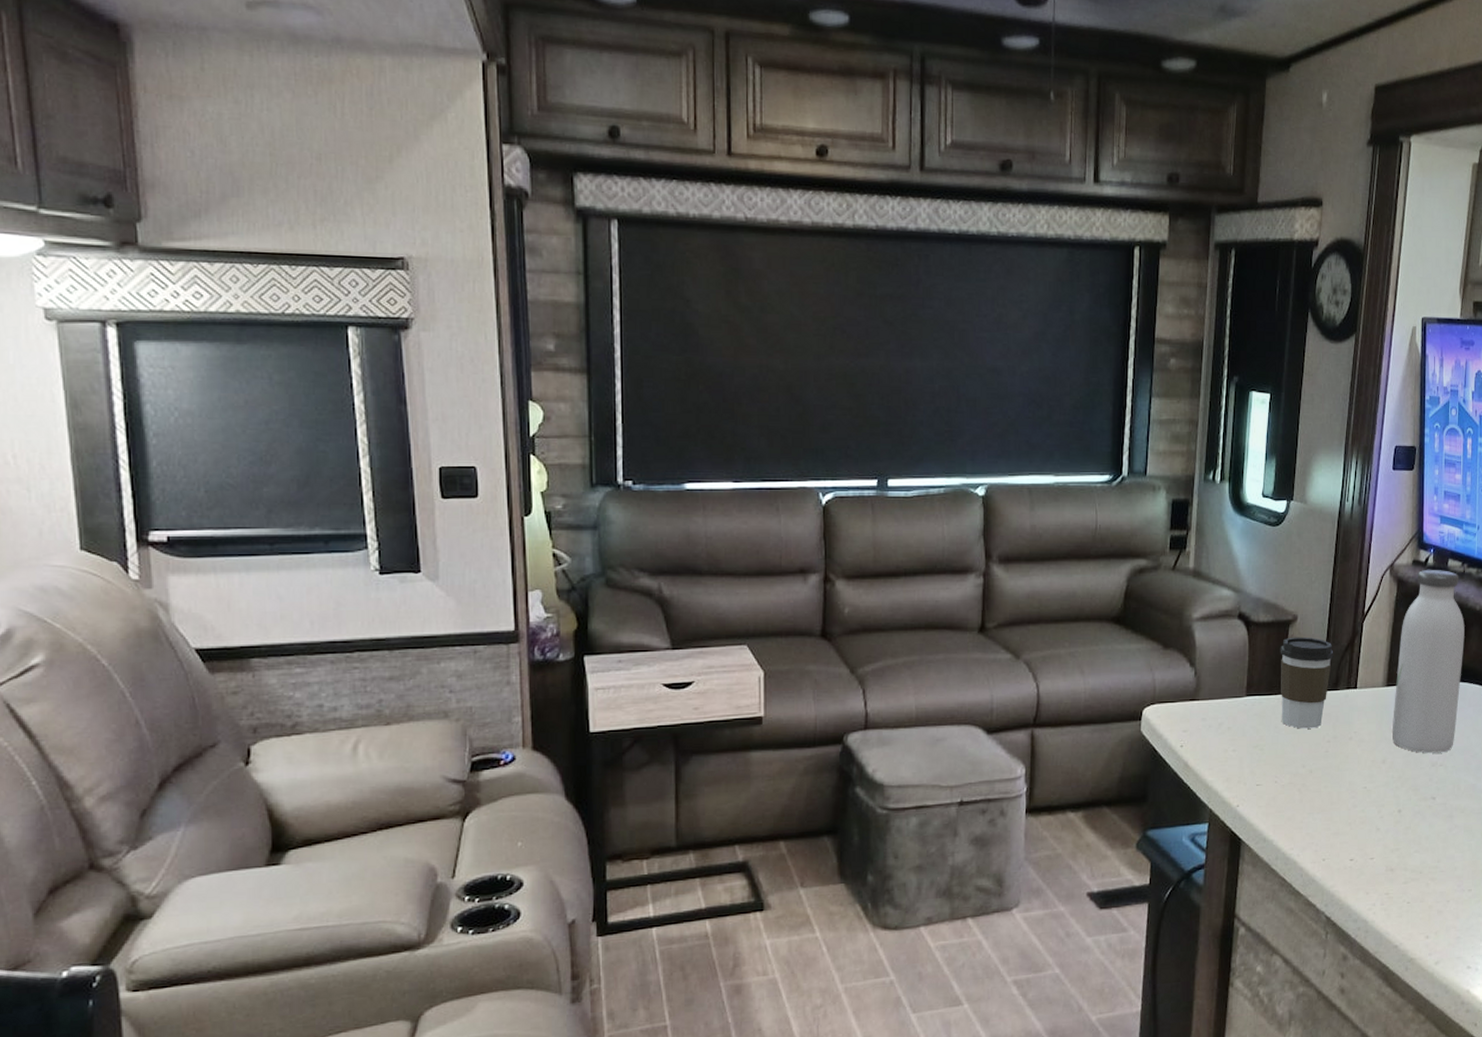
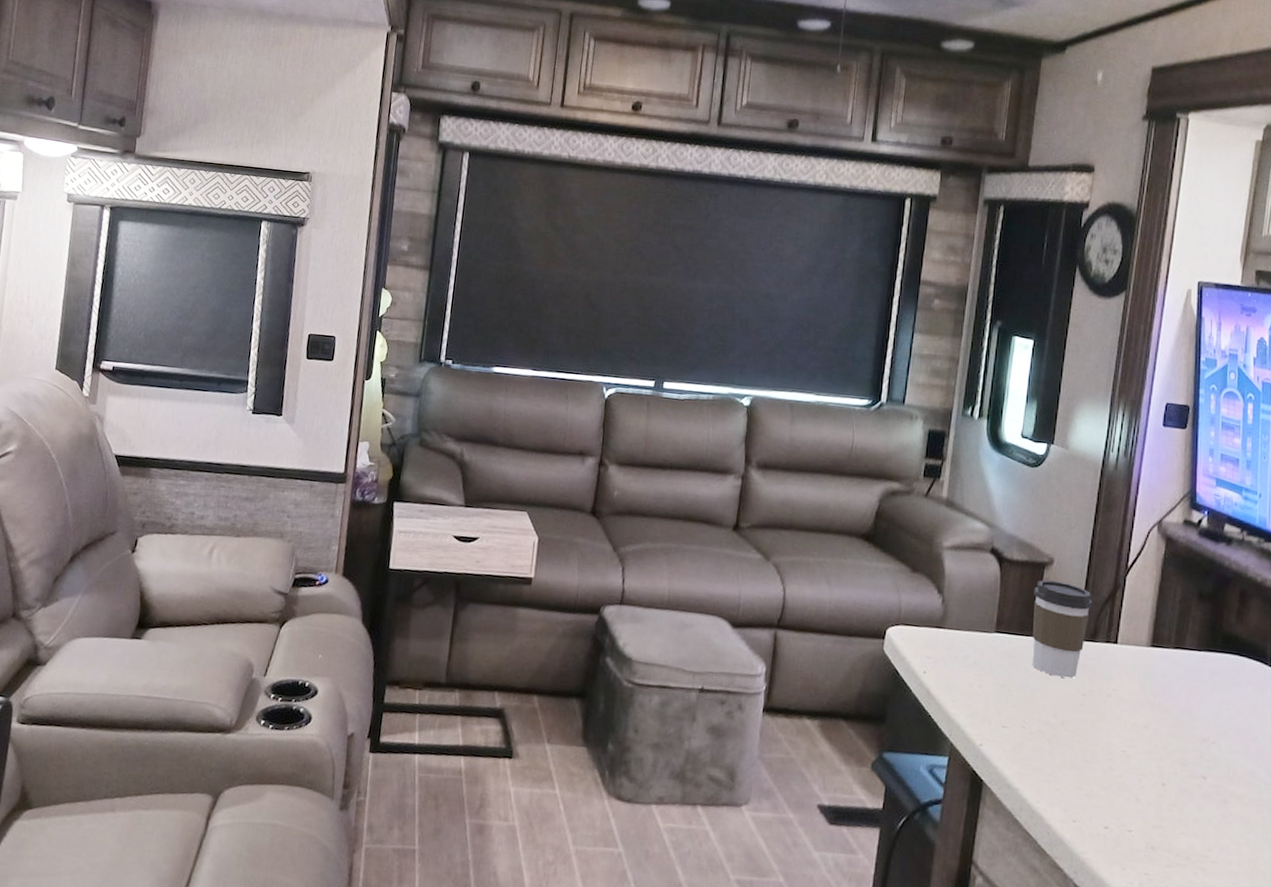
water bottle: present [1391,569,1465,754] -> none [1156,531,1243,730]

